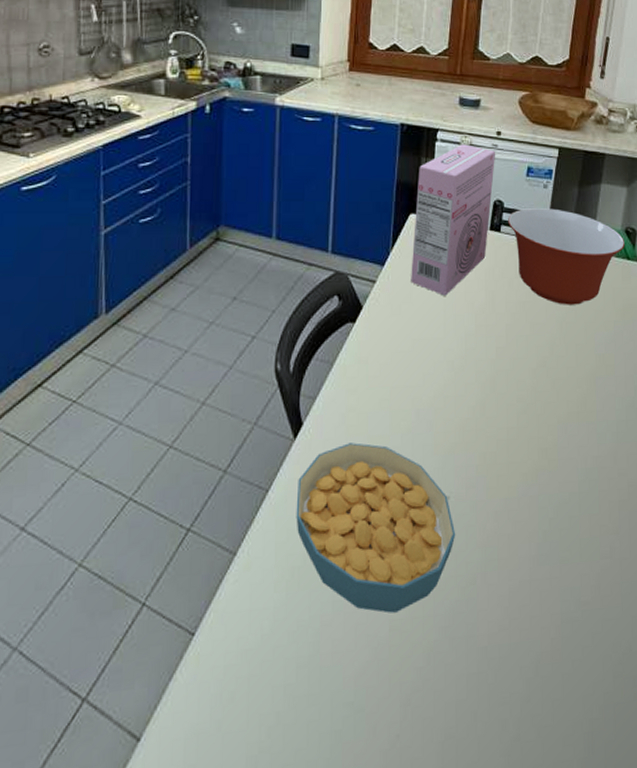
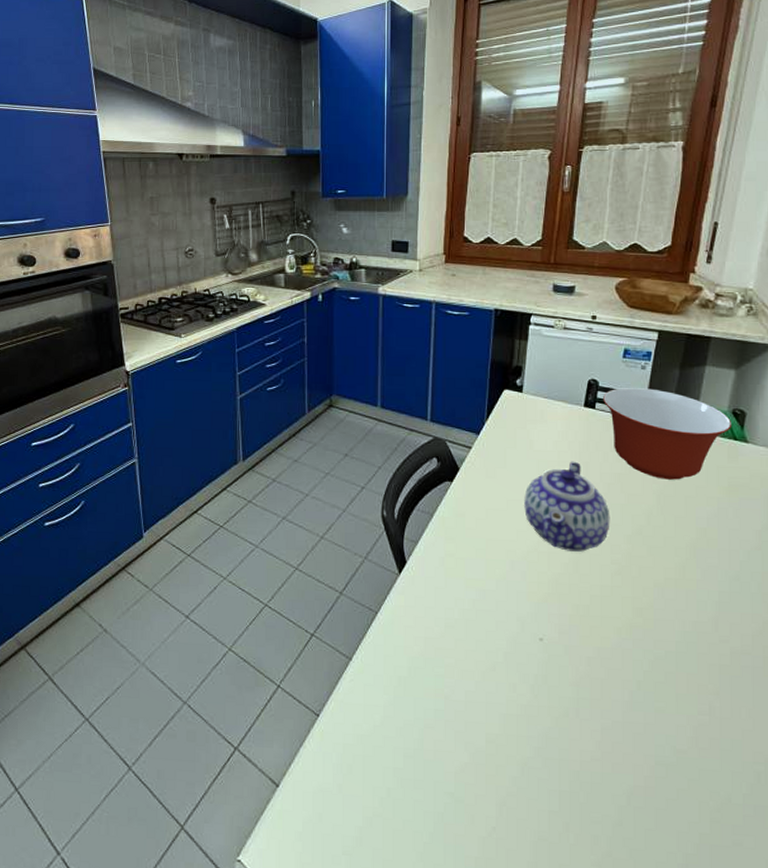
cereal bowl: present [296,443,456,613] -> none [401,582,549,728]
cereal box: present [411,144,496,296] -> none [505,327,591,464]
teapot: none [431,291,516,394] -> present [524,461,610,553]

